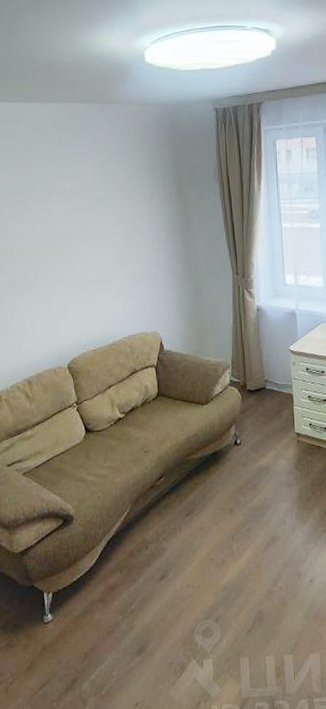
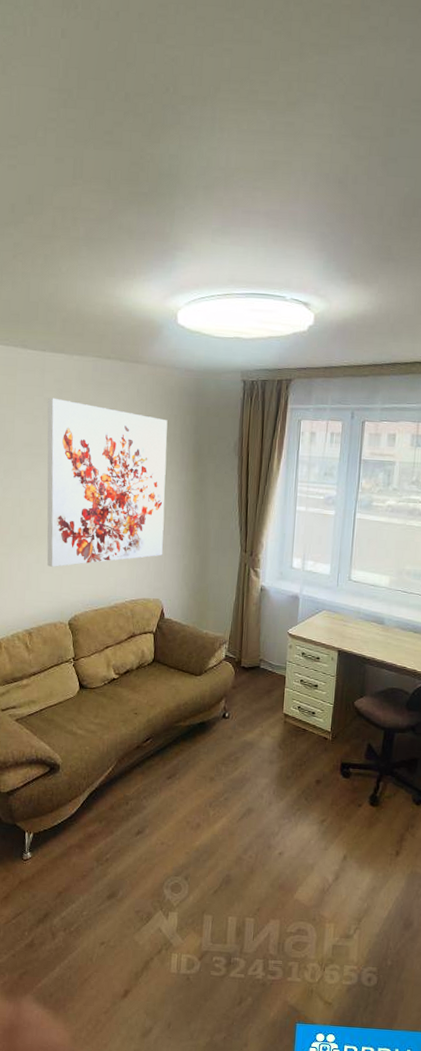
wall art: none [25,145,155,312] -> present [47,397,168,567]

